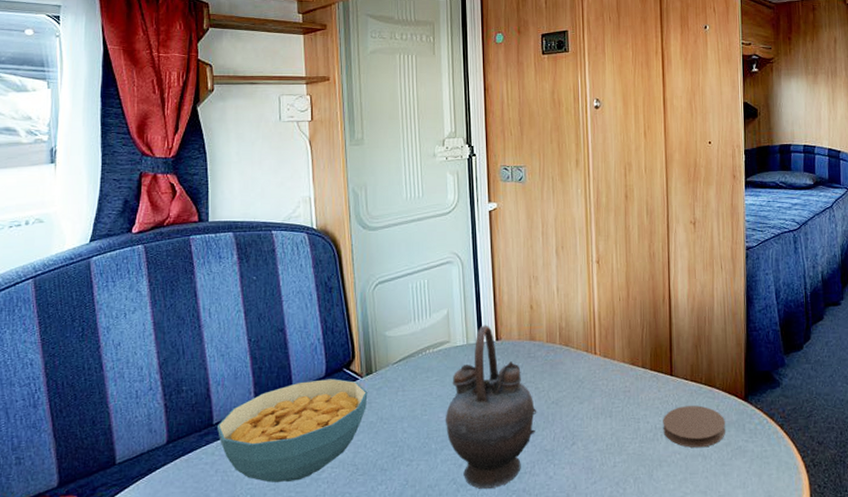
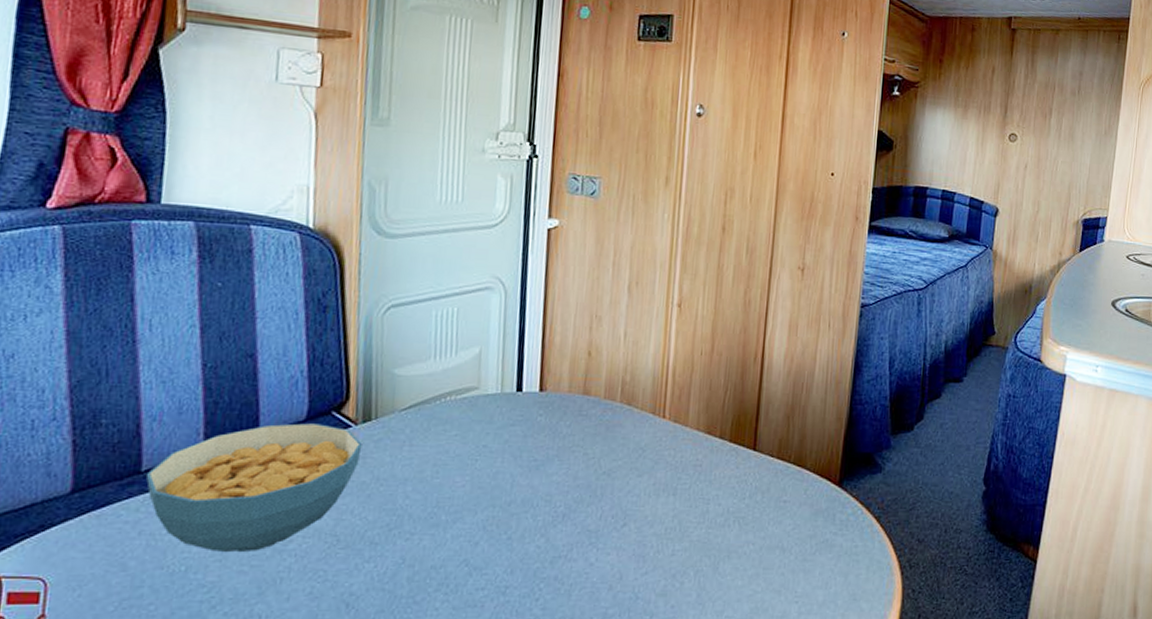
teapot: present [445,325,537,489] -> none [462,370,583,574]
coaster: present [663,405,726,448] -> none [737,488,814,539]

